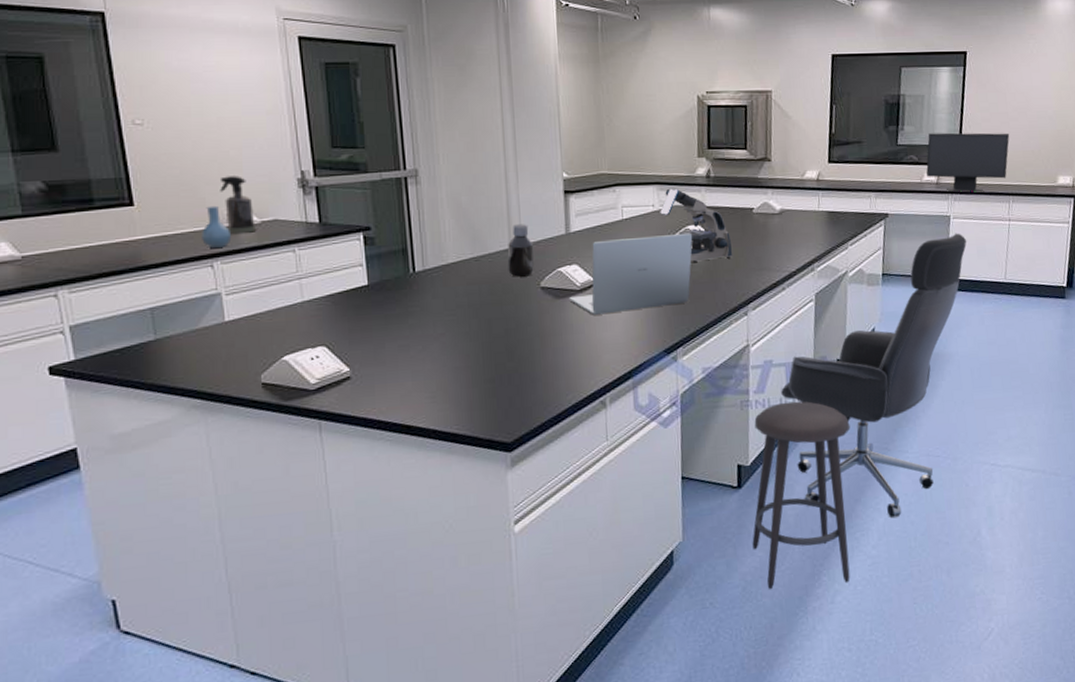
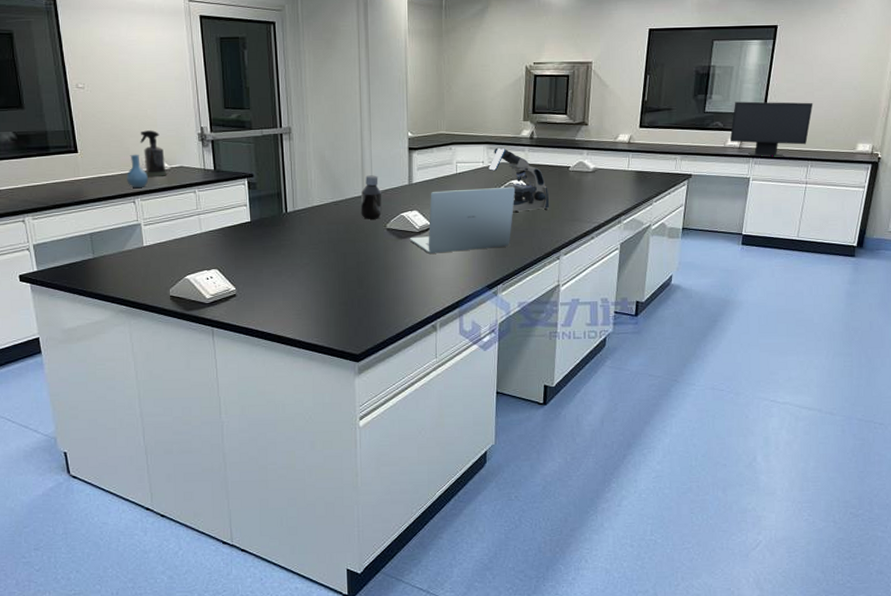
stool: present [752,401,851,590] -> none [553,335,645,491]
office chair: present [780,233,967,518] -> none [584,193,764,439]

